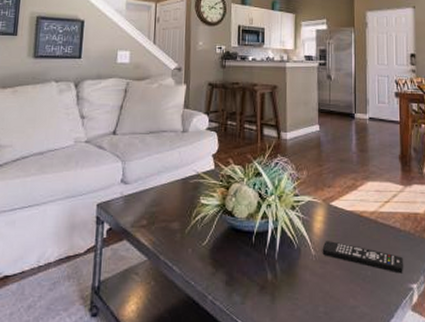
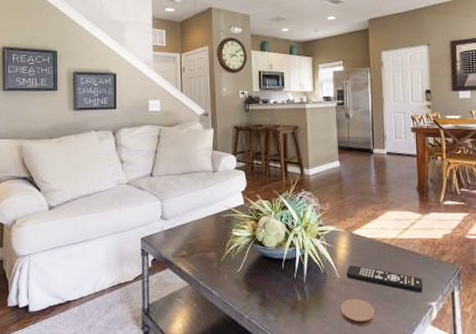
coaster: none [314,278,351,310] -> present [340,298,375,326]

